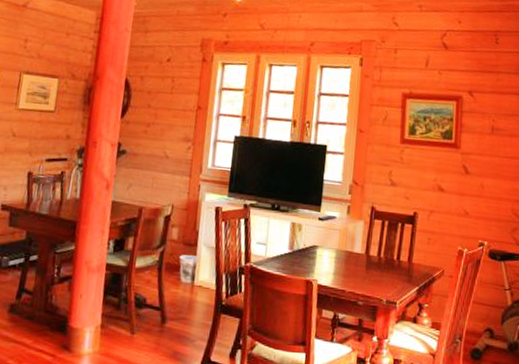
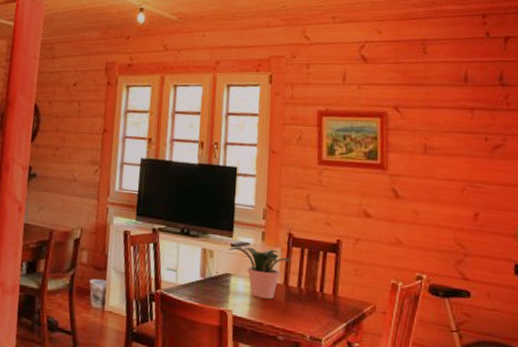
potted plant: none [315,220,374,268] -> present [228,246,292,300]

